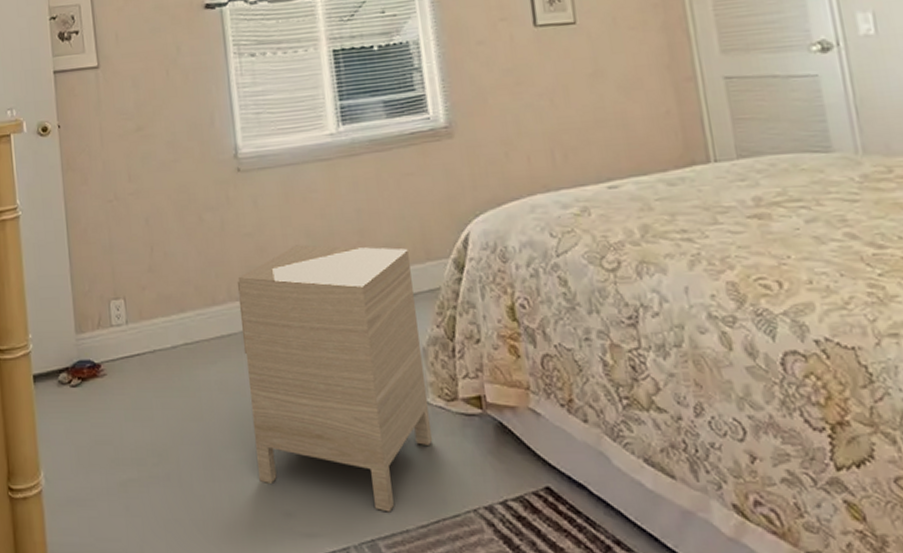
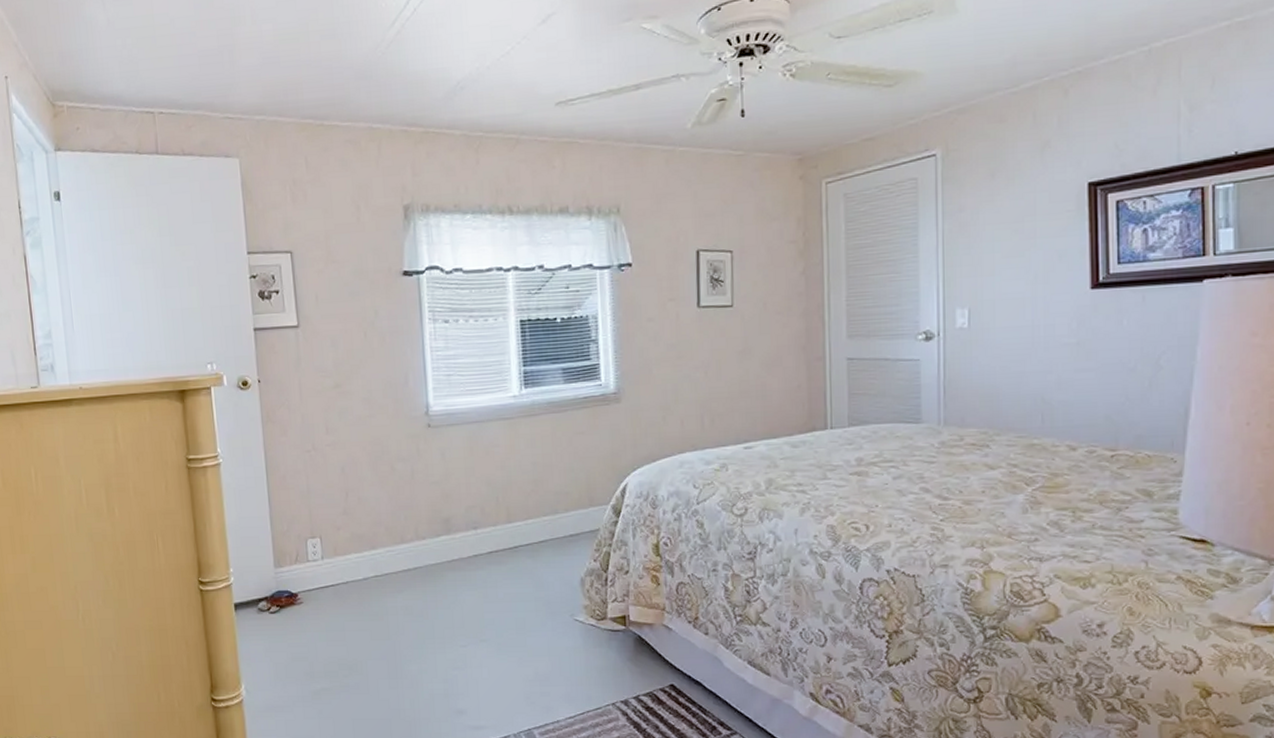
nightstand: present [236,245,433,512] -> none [423,492,584,708]

